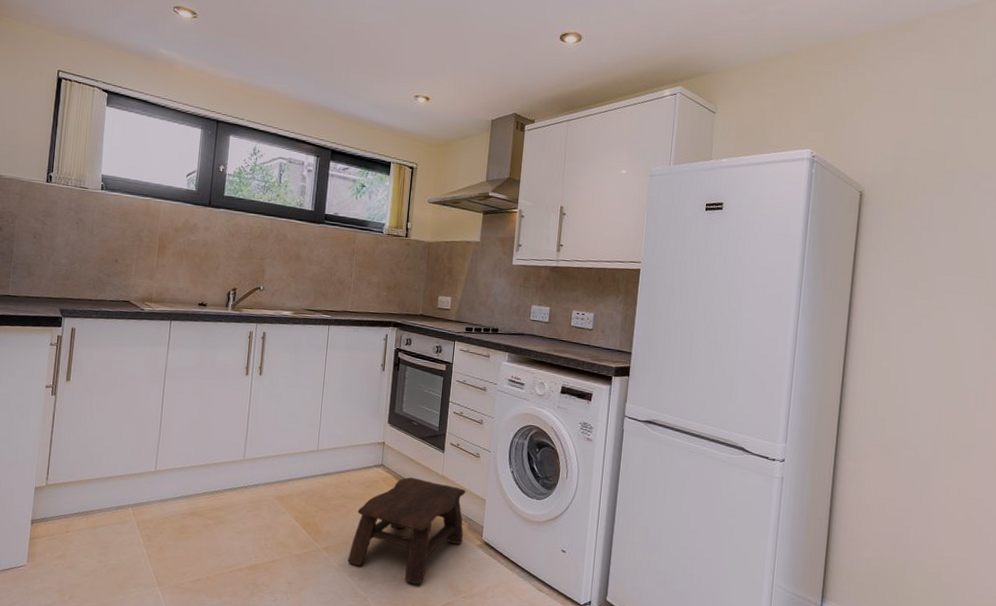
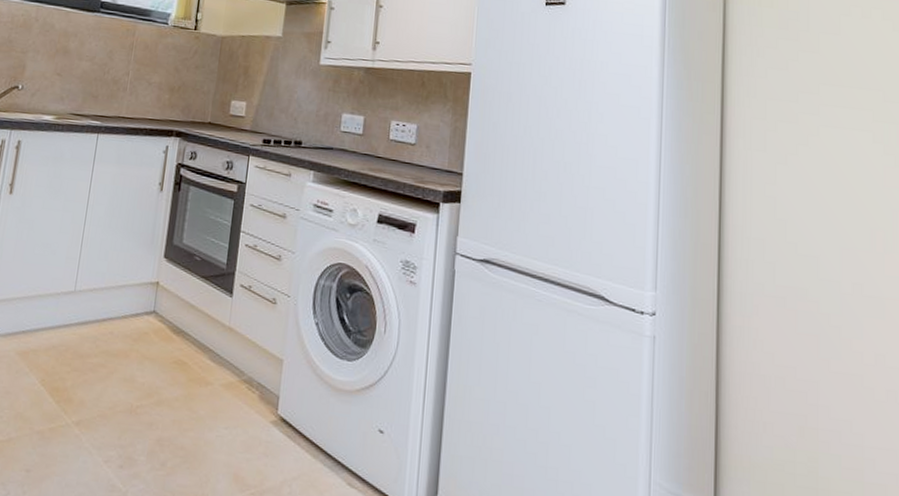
stool: present [347,477,466,584] -> none [104,328,259,475]

